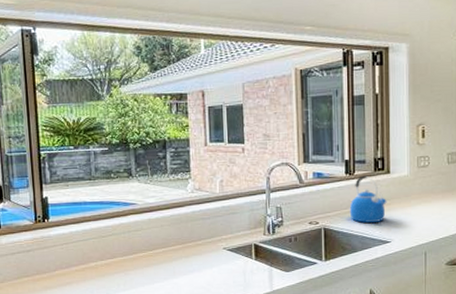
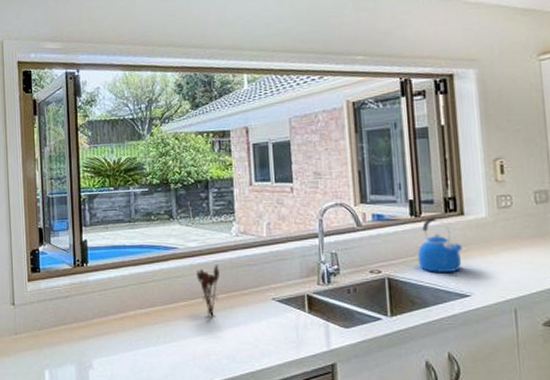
utensil holder: none [154,218,176,265] -> present [196,263,220,317]

